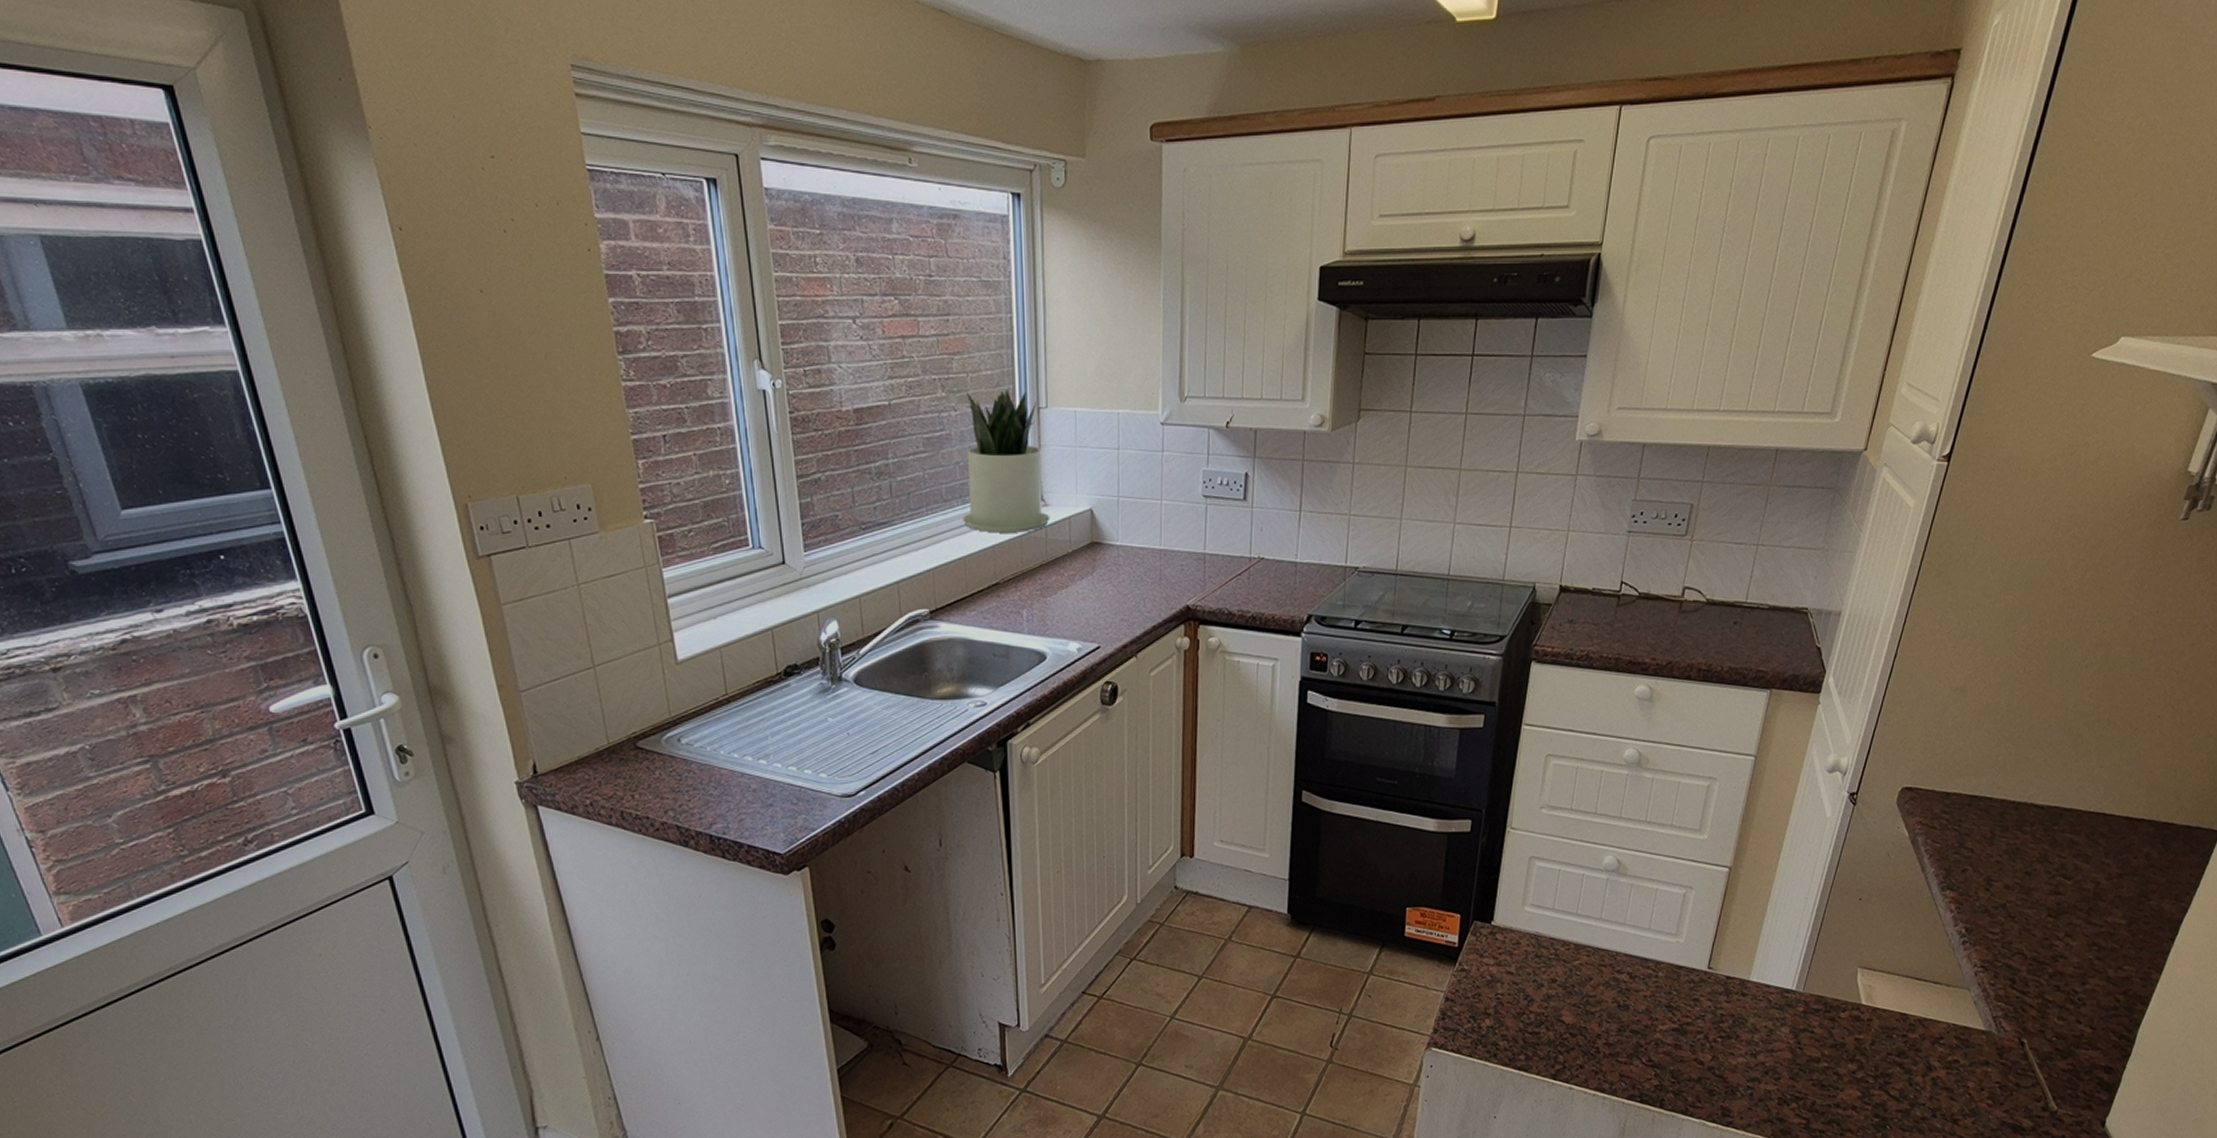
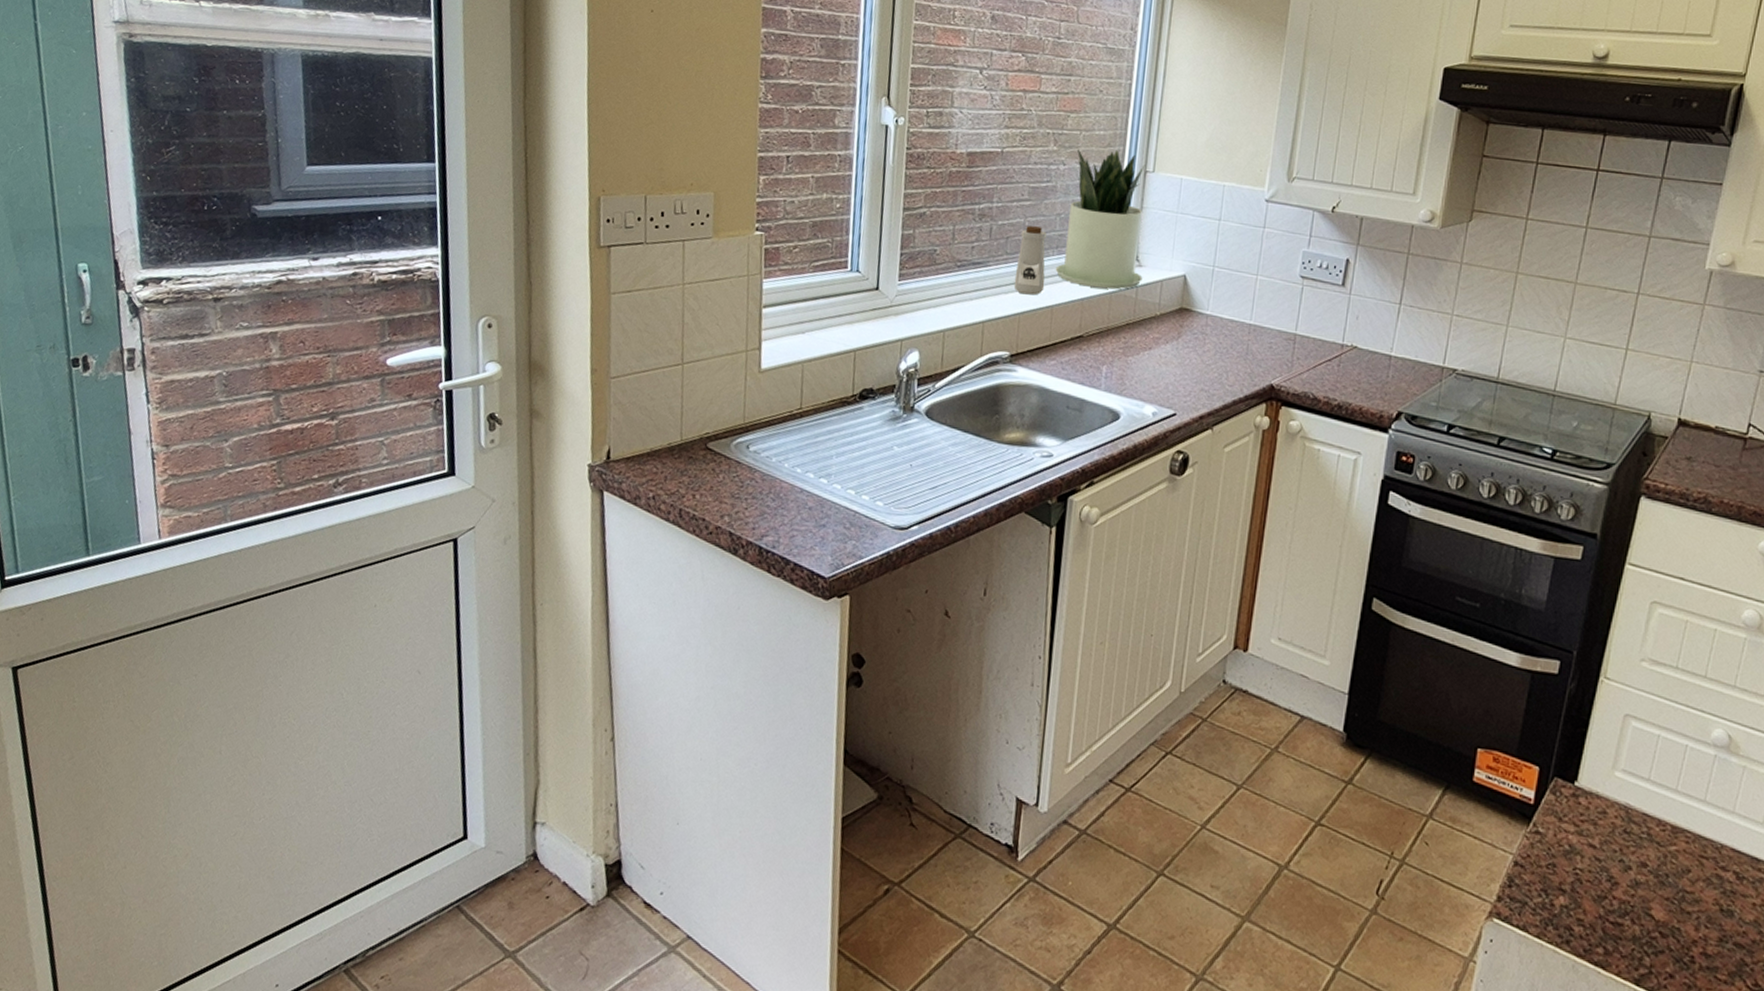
bottle: none [922,478,954,549] -> present [1013,226,1046,296]

